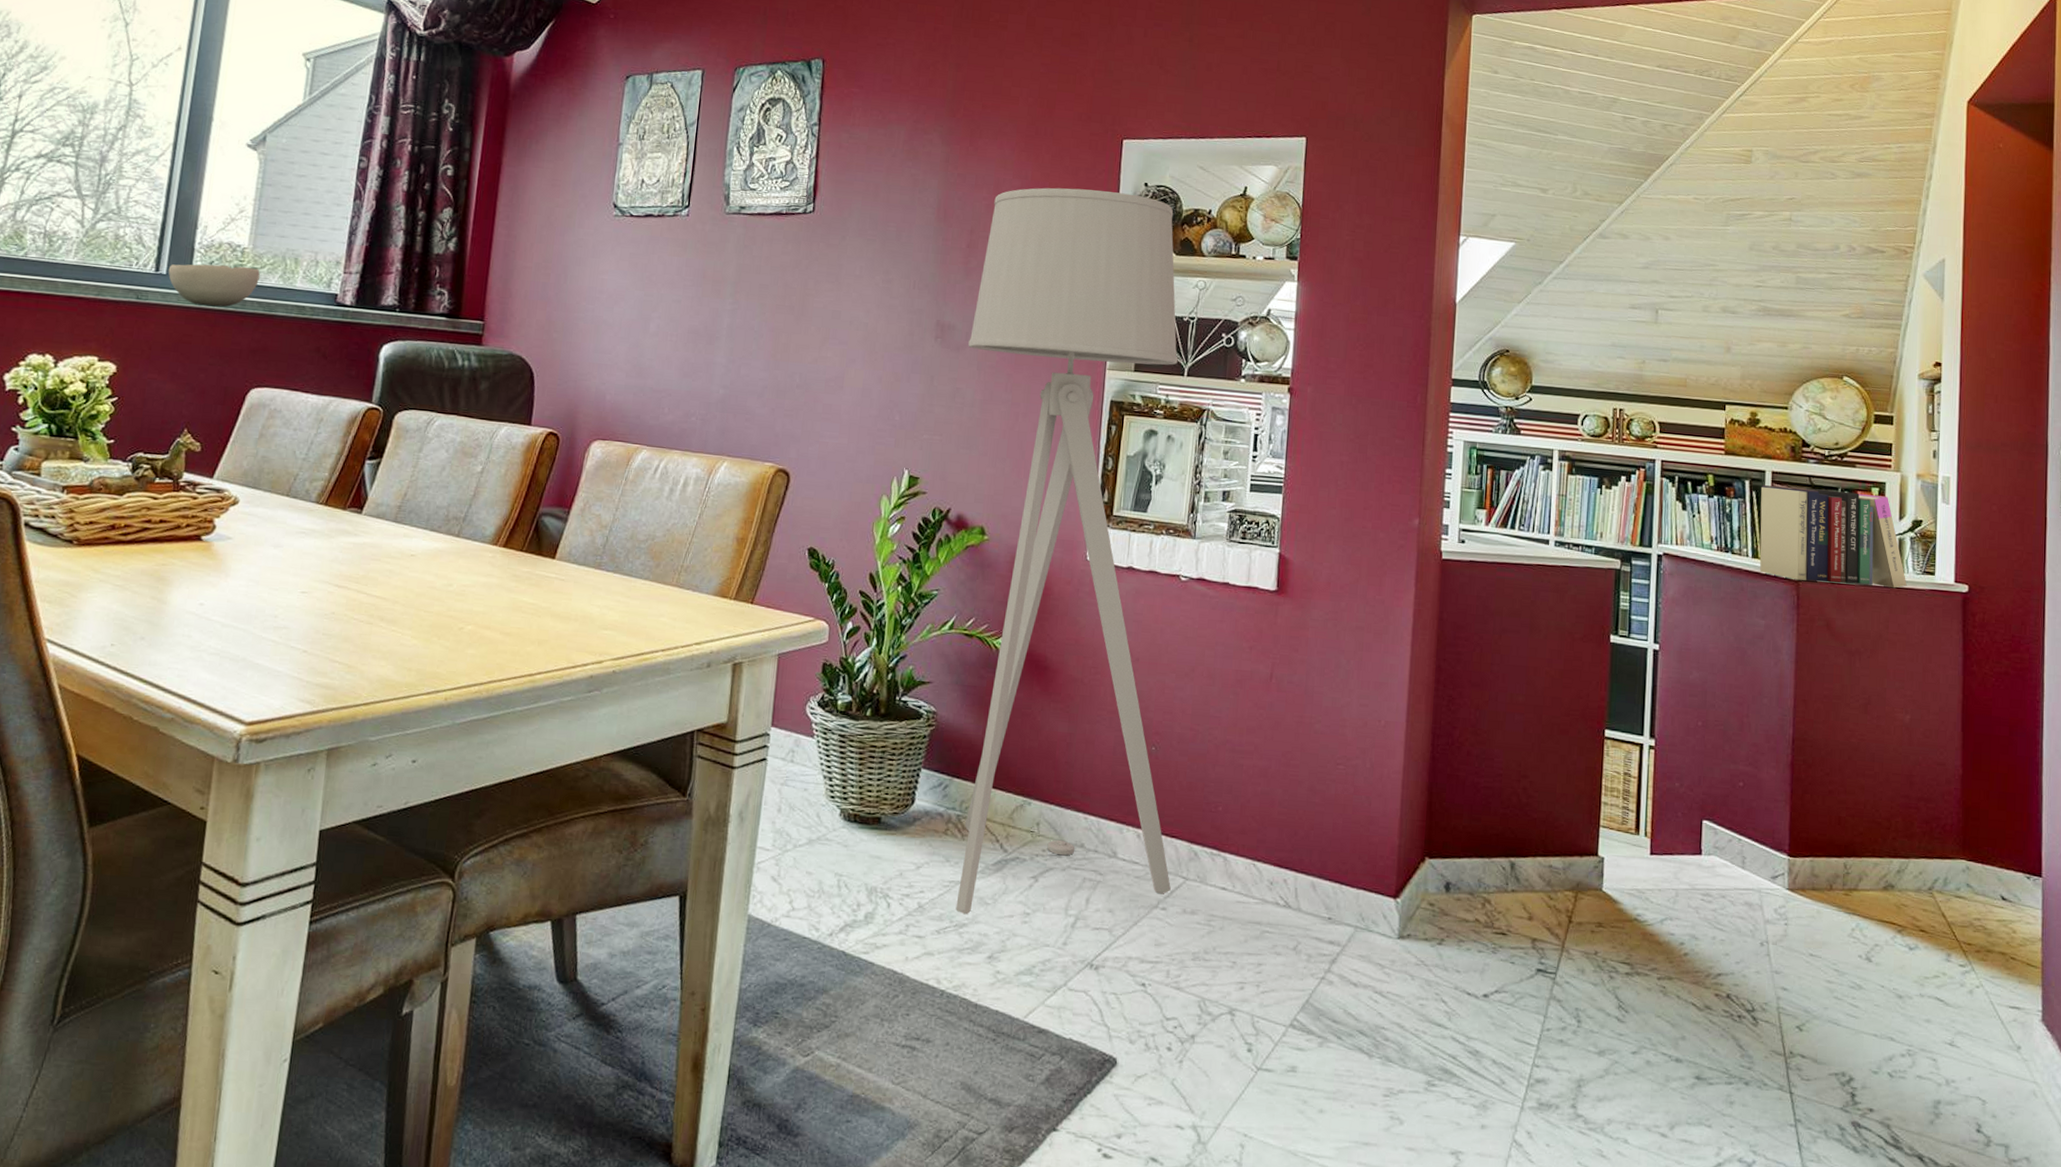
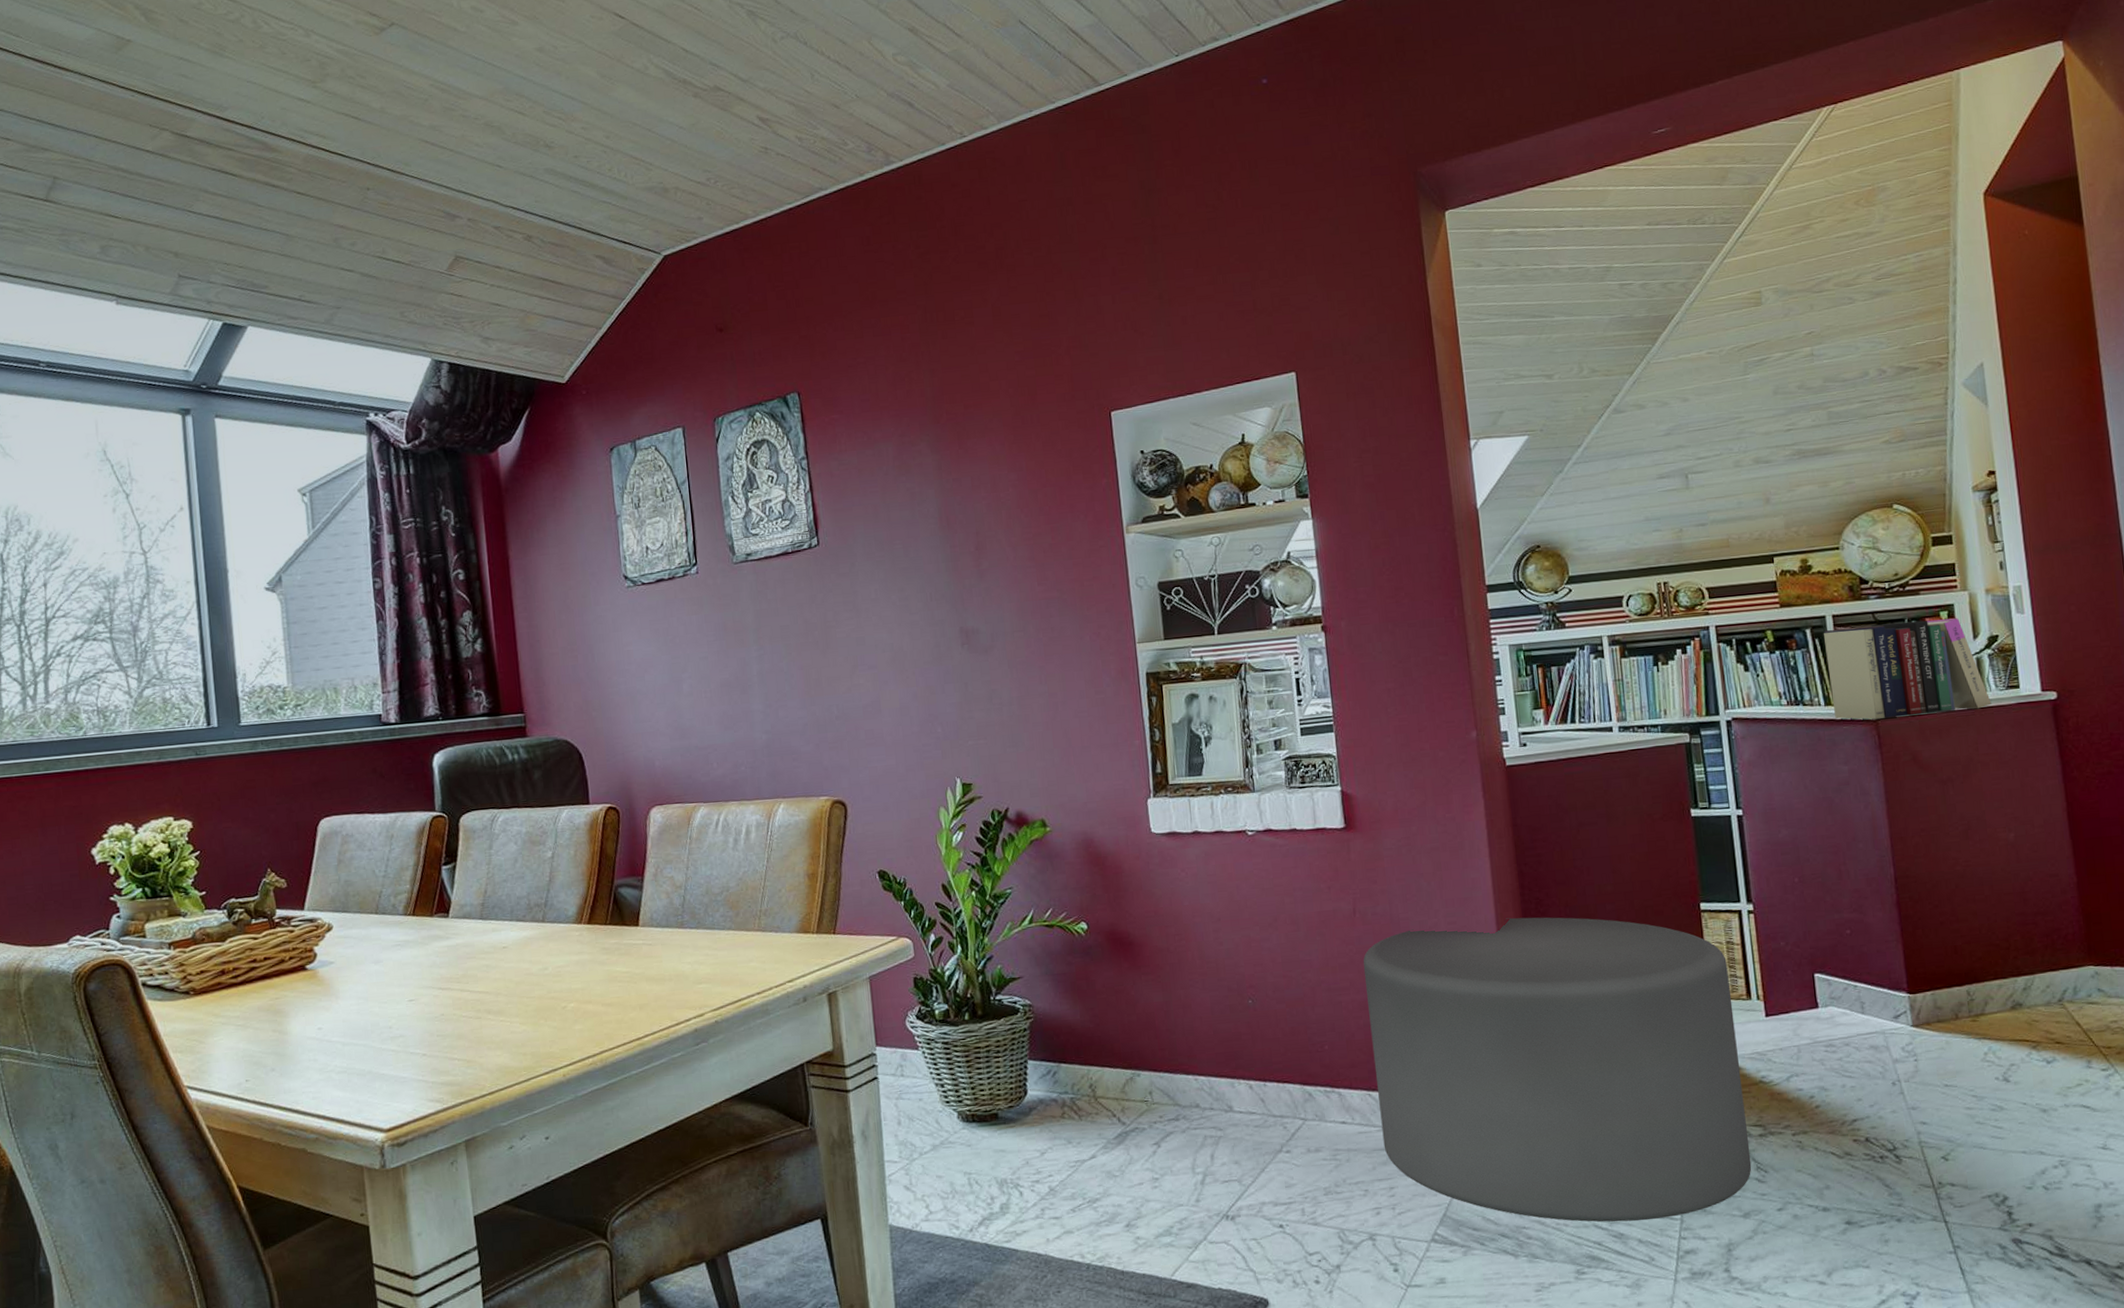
decorative bowl: present [168,264,260,308] -> none [219,705,305,751]
floor lamp: present [955,187,1178,914] -> none [993,464,1292,1189]
pouf: none [1259,704,1622,1042] -> present [1363,917,1752,1222]

